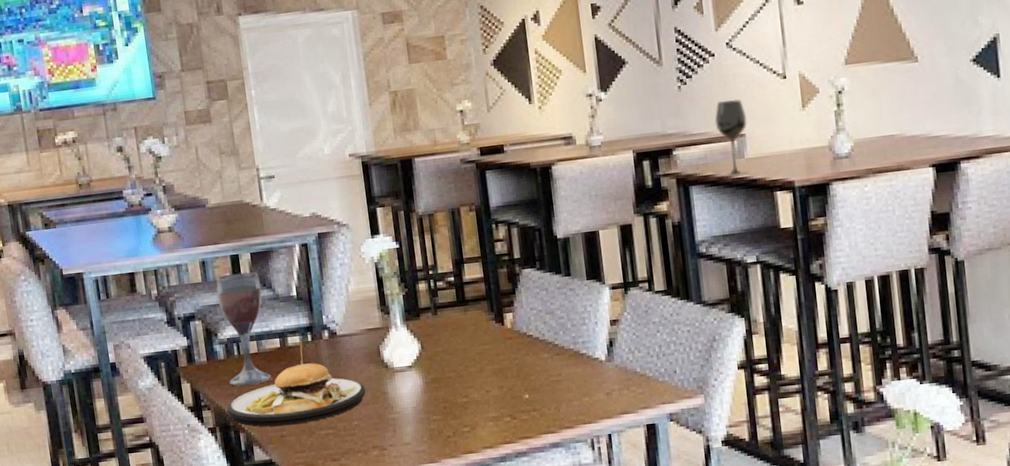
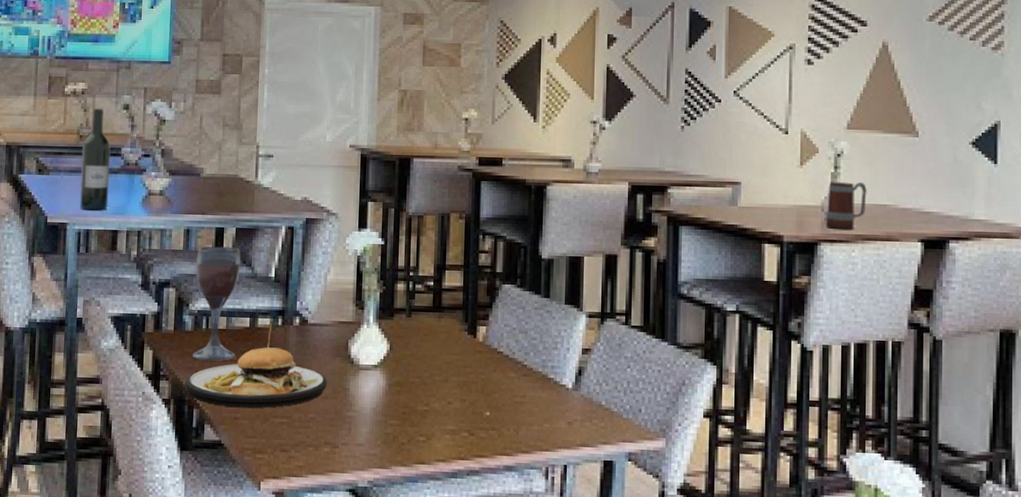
wine bottle: none [83,154,120,258] -> present [80,109,111,211]
wineglass: present [714,98,750,178] -> none [712,146,745,223]
beer mug: none [833,115,873,168] -> present [825,181,867,230]

